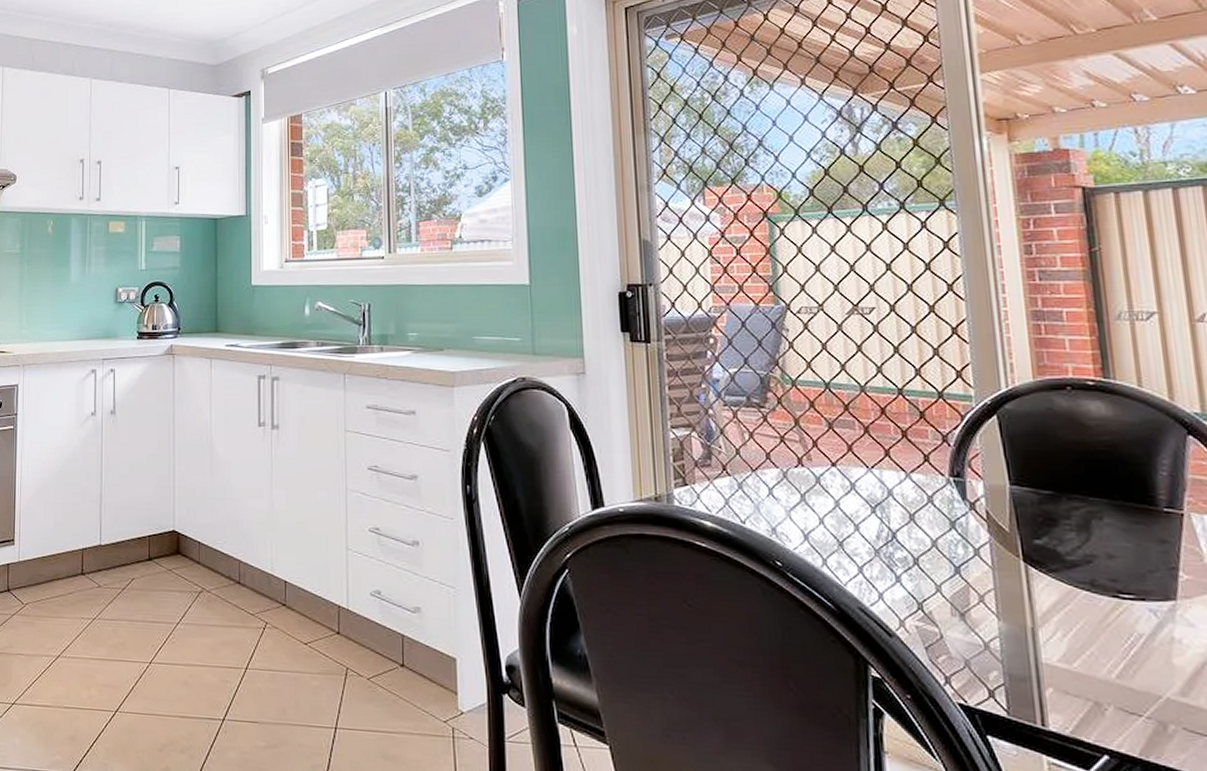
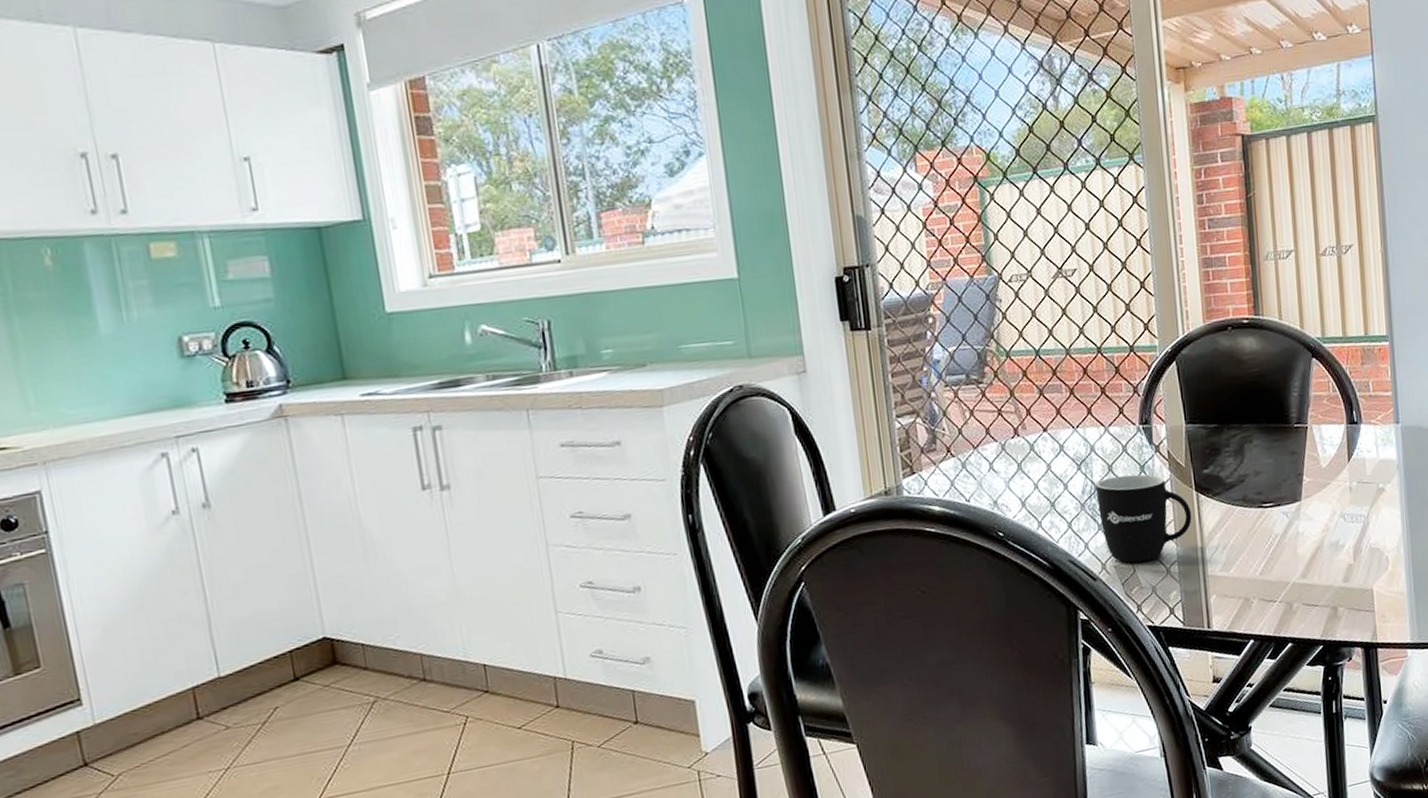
mug: none [893,527,1019,629] -> present [1095,474,1192,563]

